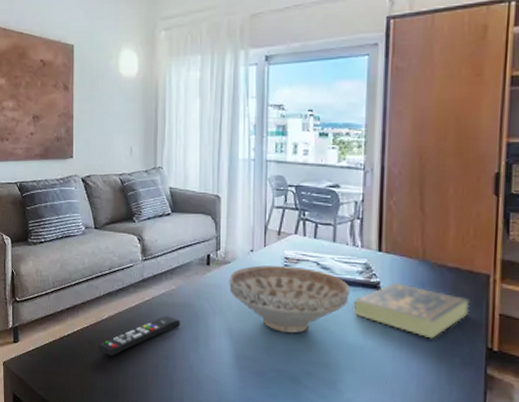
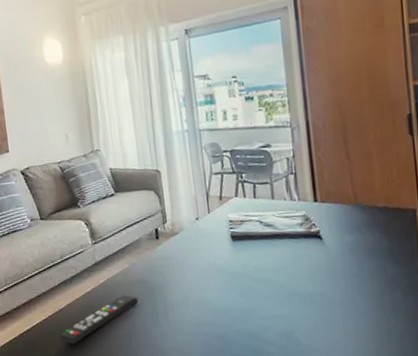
decorative bowl: present [229,265,350,333] -> none [179,228,294,294]
book: present [353,283,470,339] -> none [298,228,403,277]

